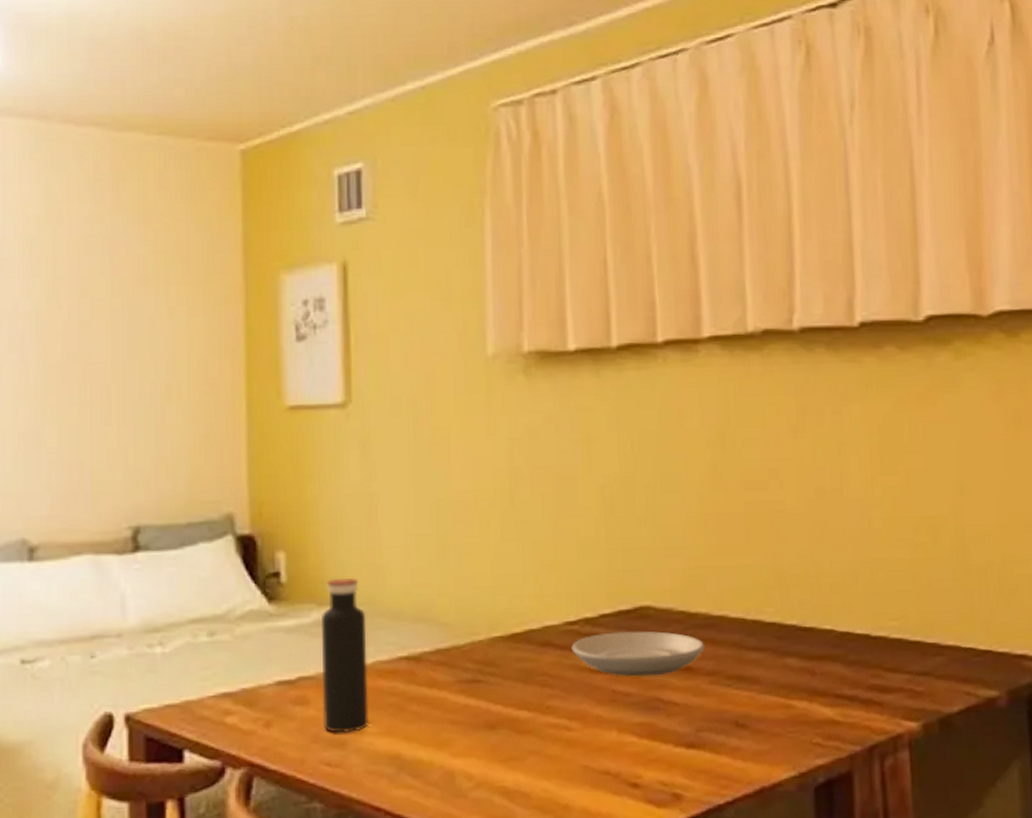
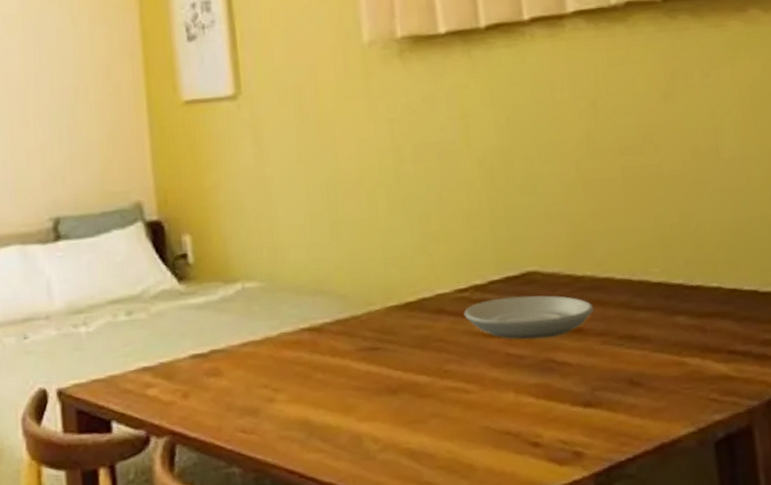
water bottle: present [322,577,369,733] -> none [228,256,278,402]

